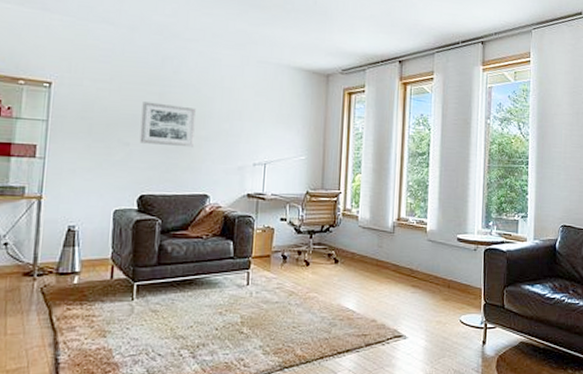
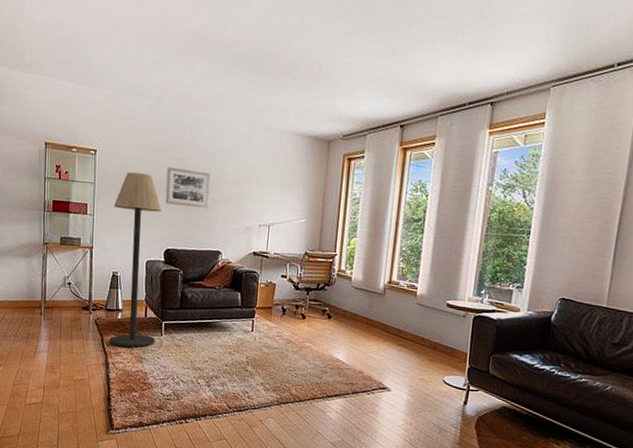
floor lamp: none [60,107,136,320] -> present [109,171,162,348]

